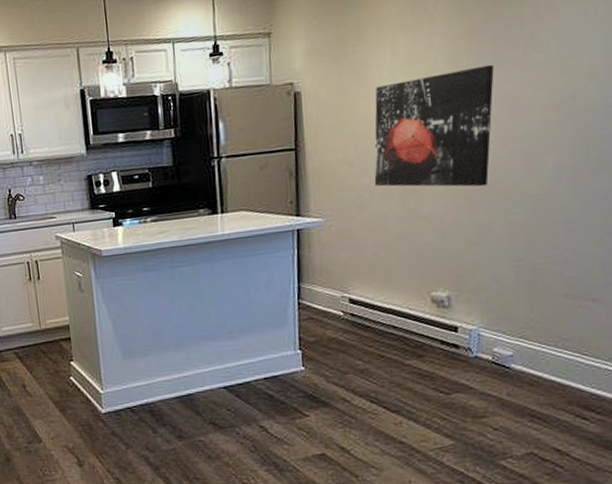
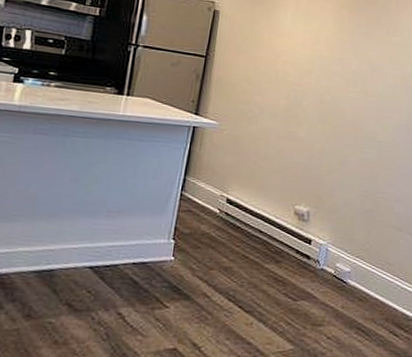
wall art: present [374,64,494,187] -> none [265,25,366,126]

